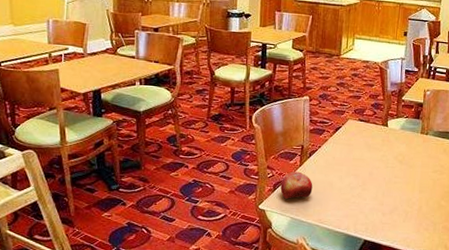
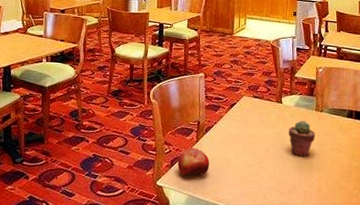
potted succulent: none [393,143,420,179] -> present [289,121,316,157]

